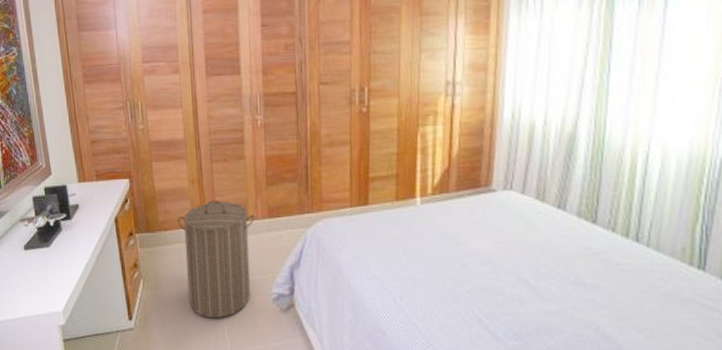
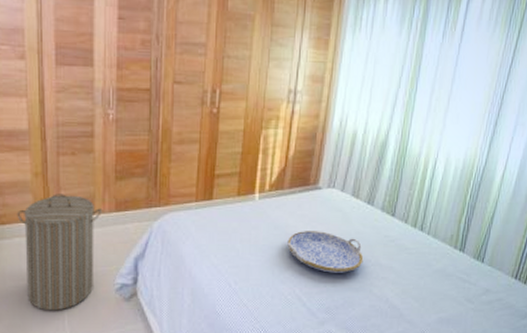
serving tray: none [459,240,559,292] -> present [287,231,364,273]

